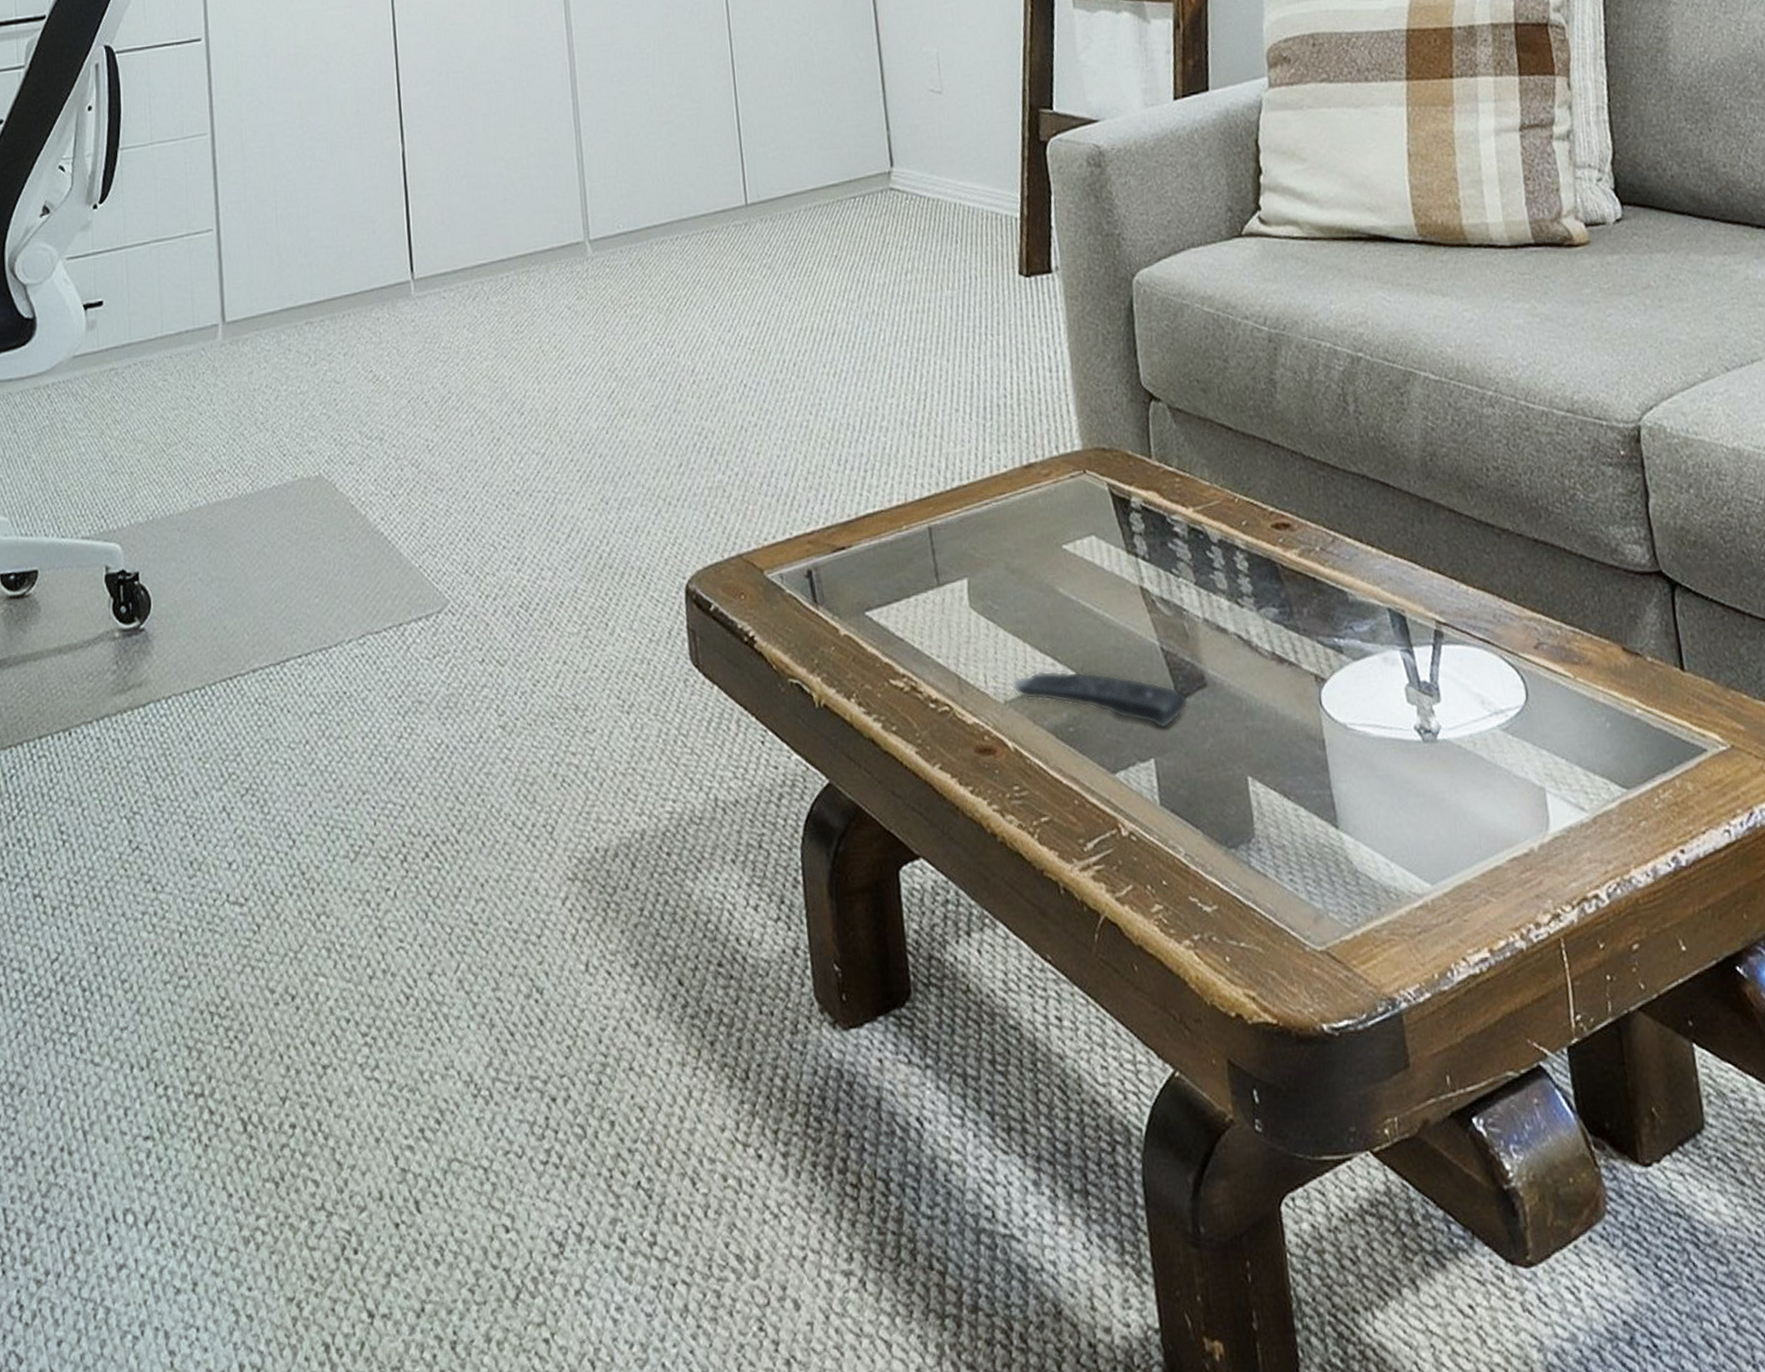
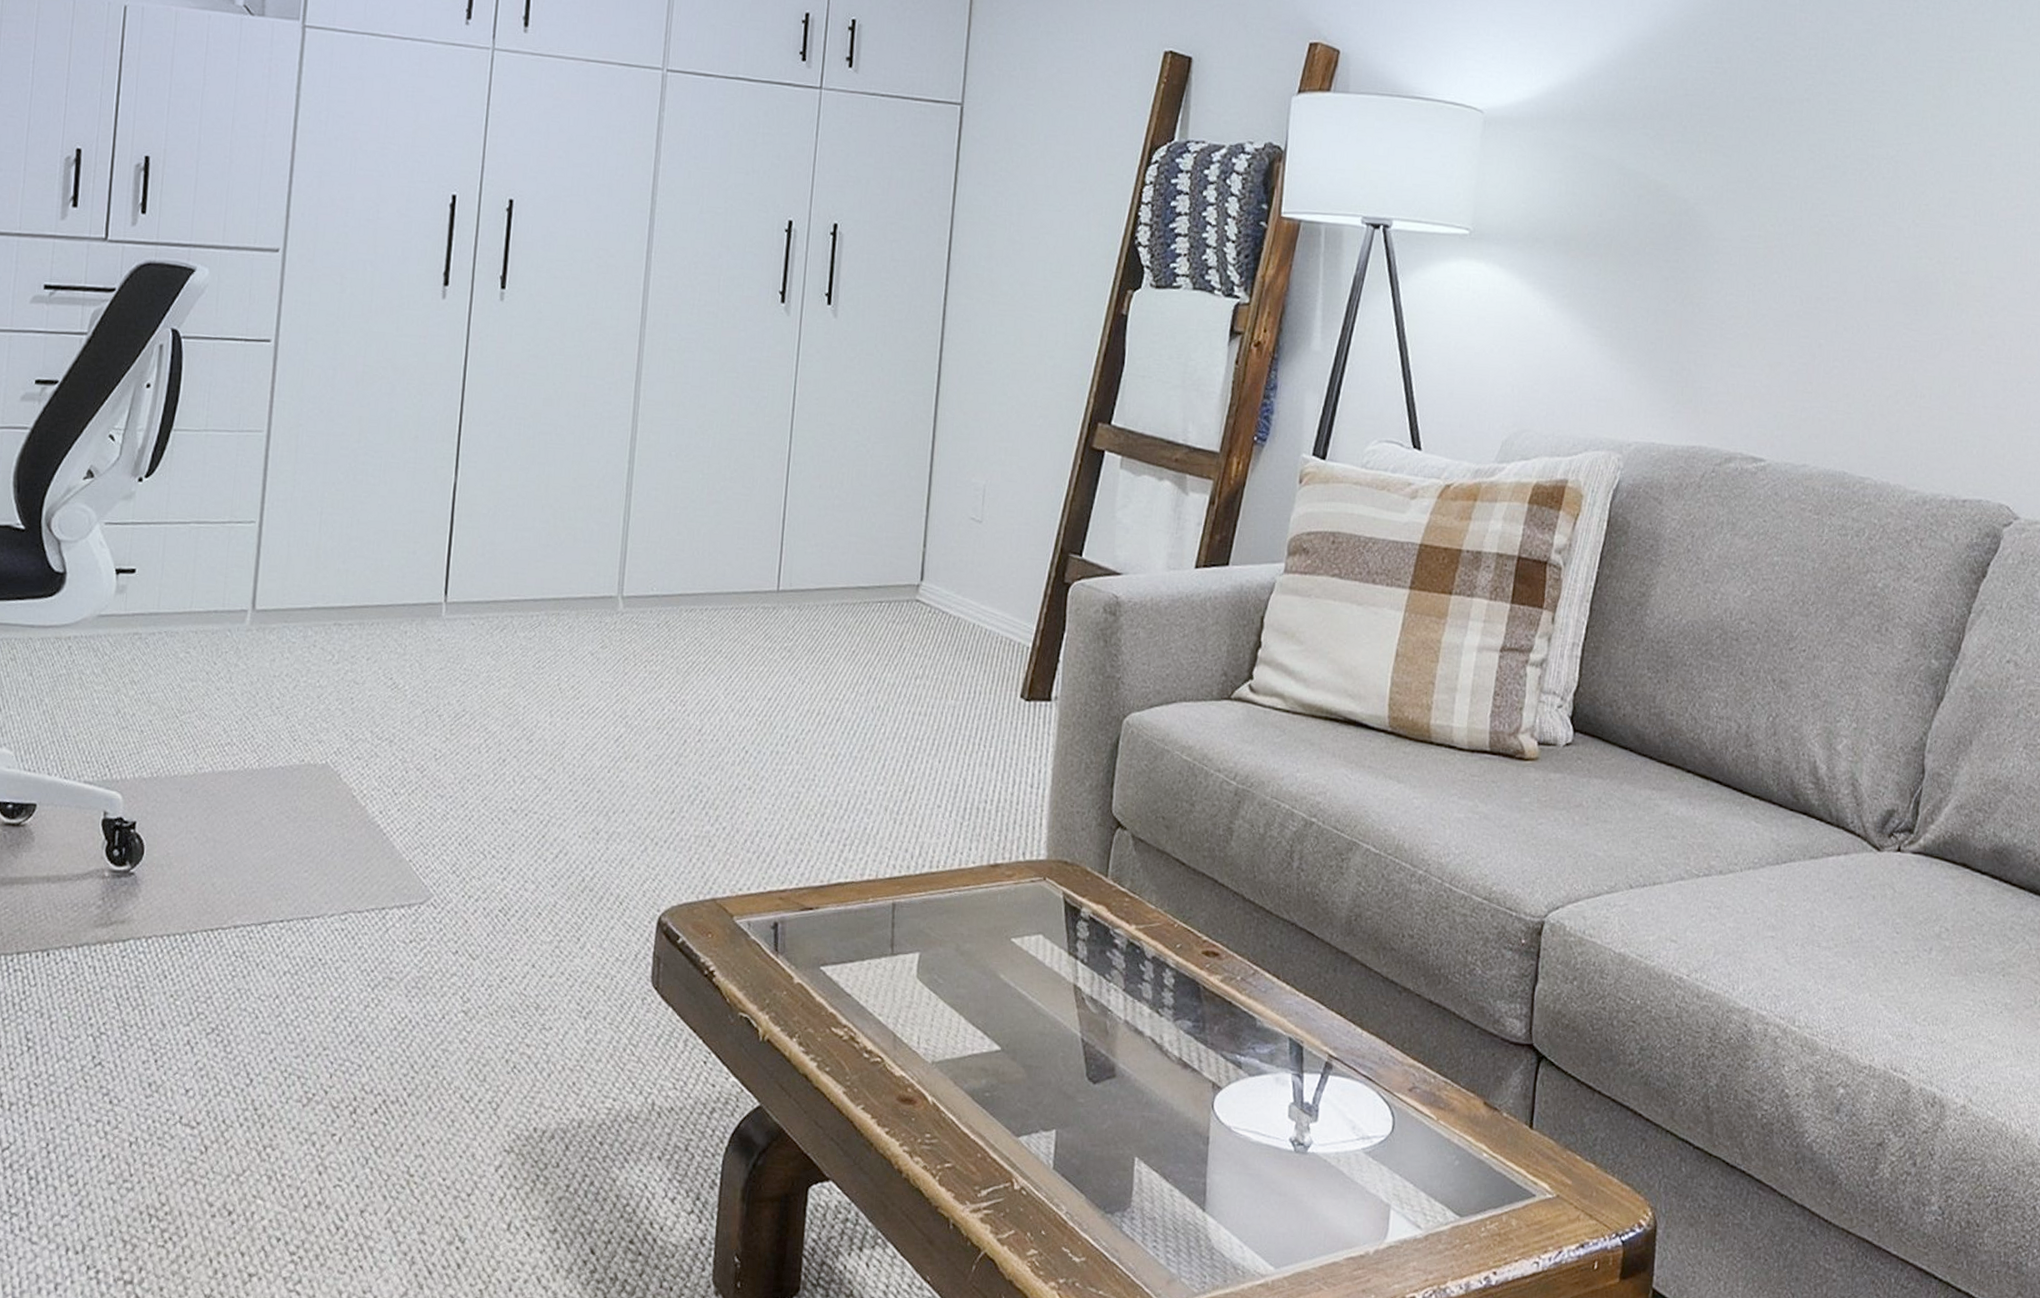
remote control: present [1012,670,1189,729] -> none [941,1041,1097,1106]

